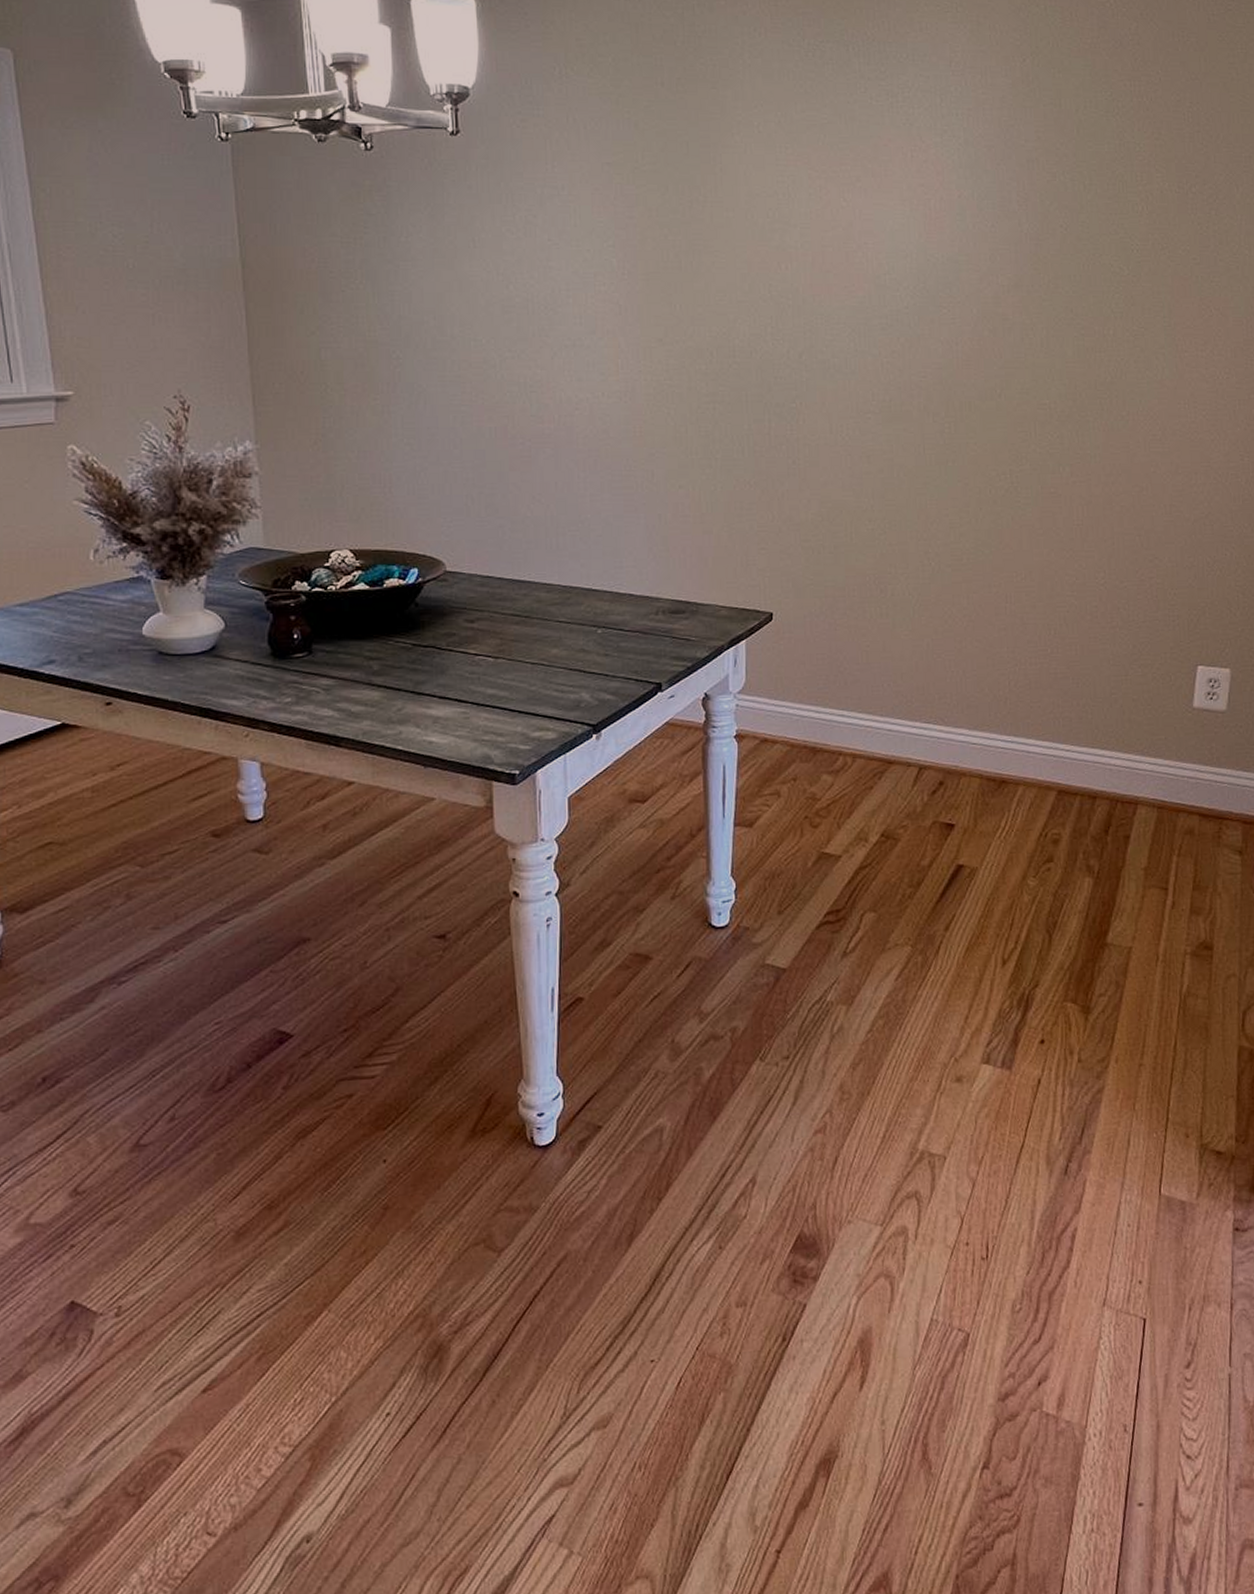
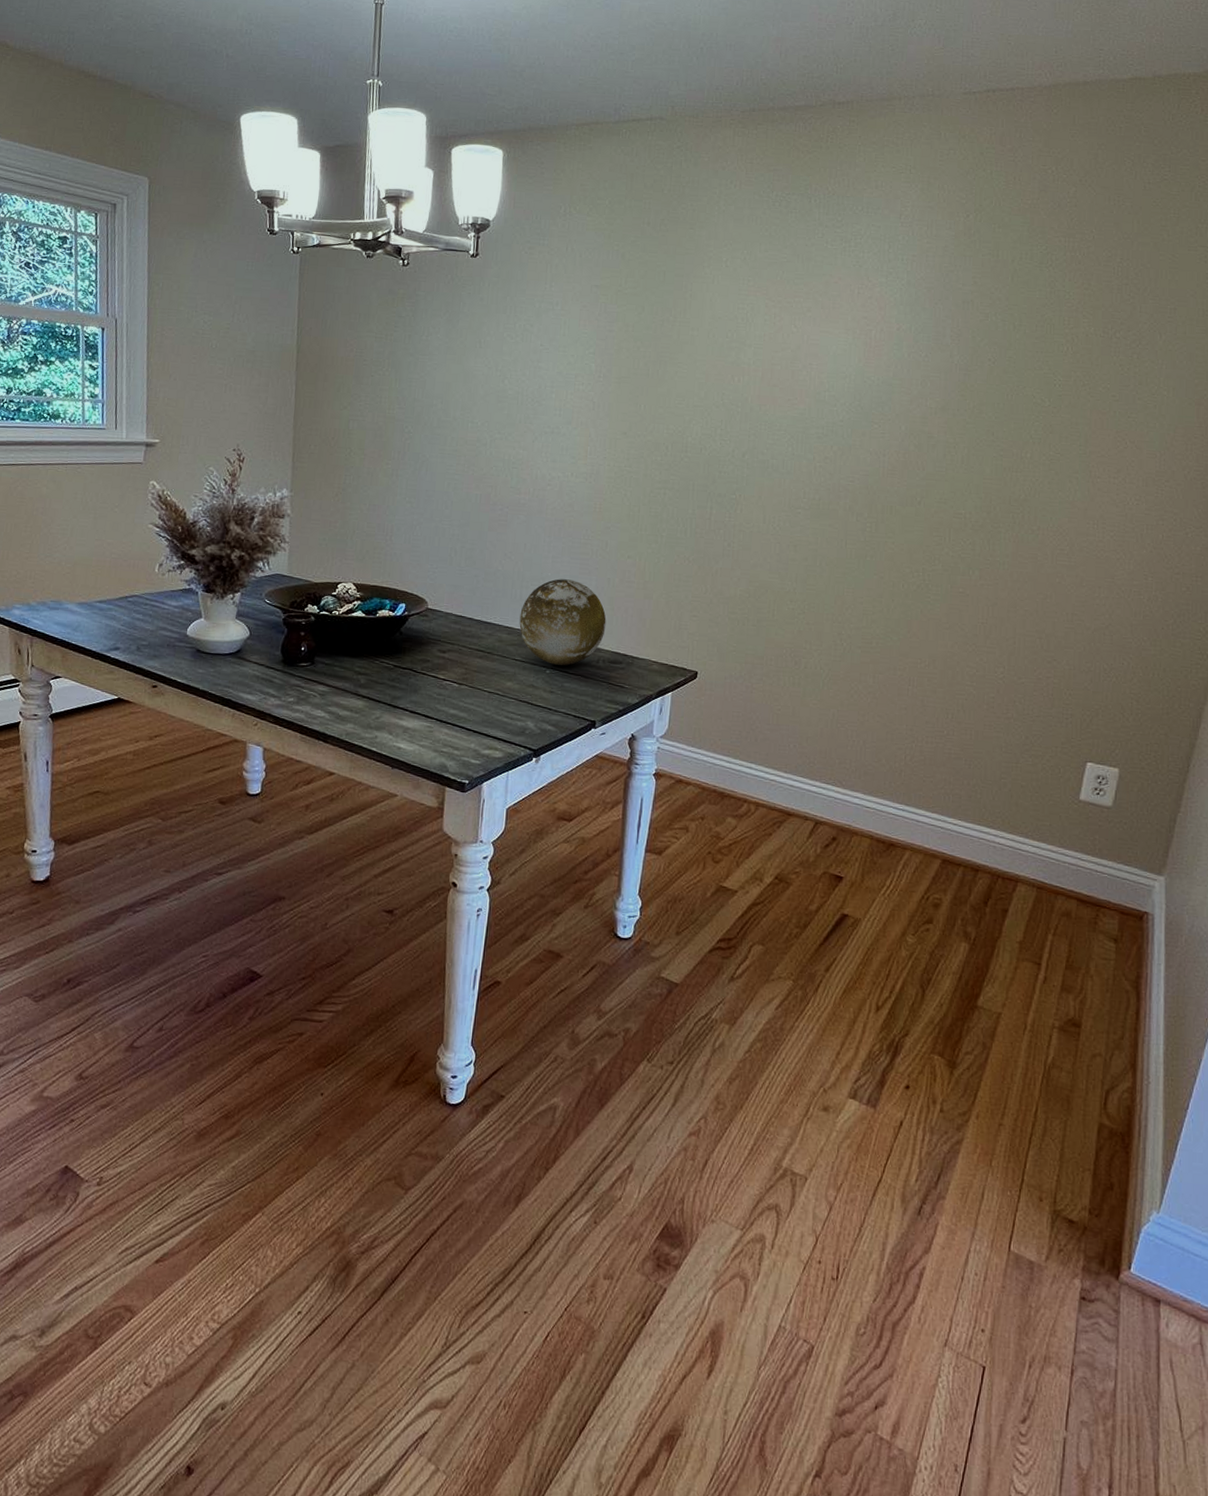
decorative orb: none [559,520,662,623] -> present [519,579,606,666]

